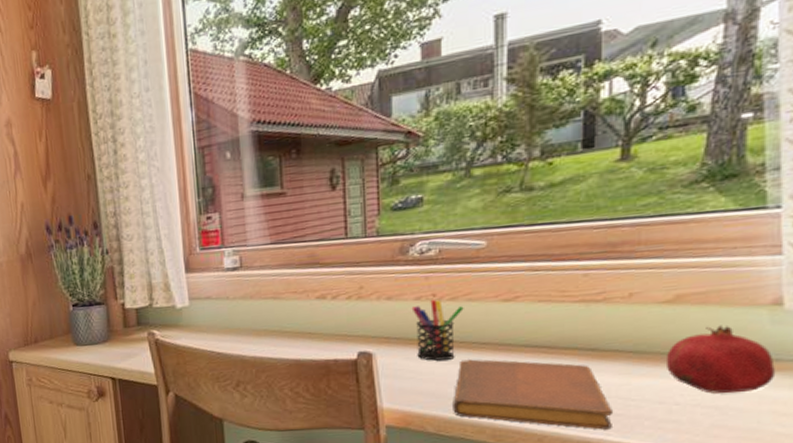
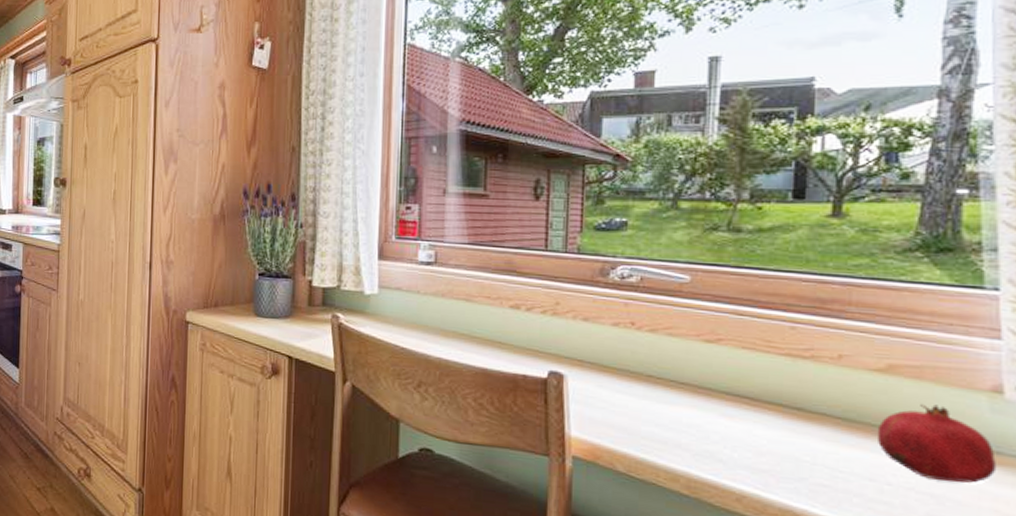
pen holder: present [411,299,464,361] -> none [608,327,663,395]
notebook: present [453,359,612,430] -> none [645,397,818,501]

